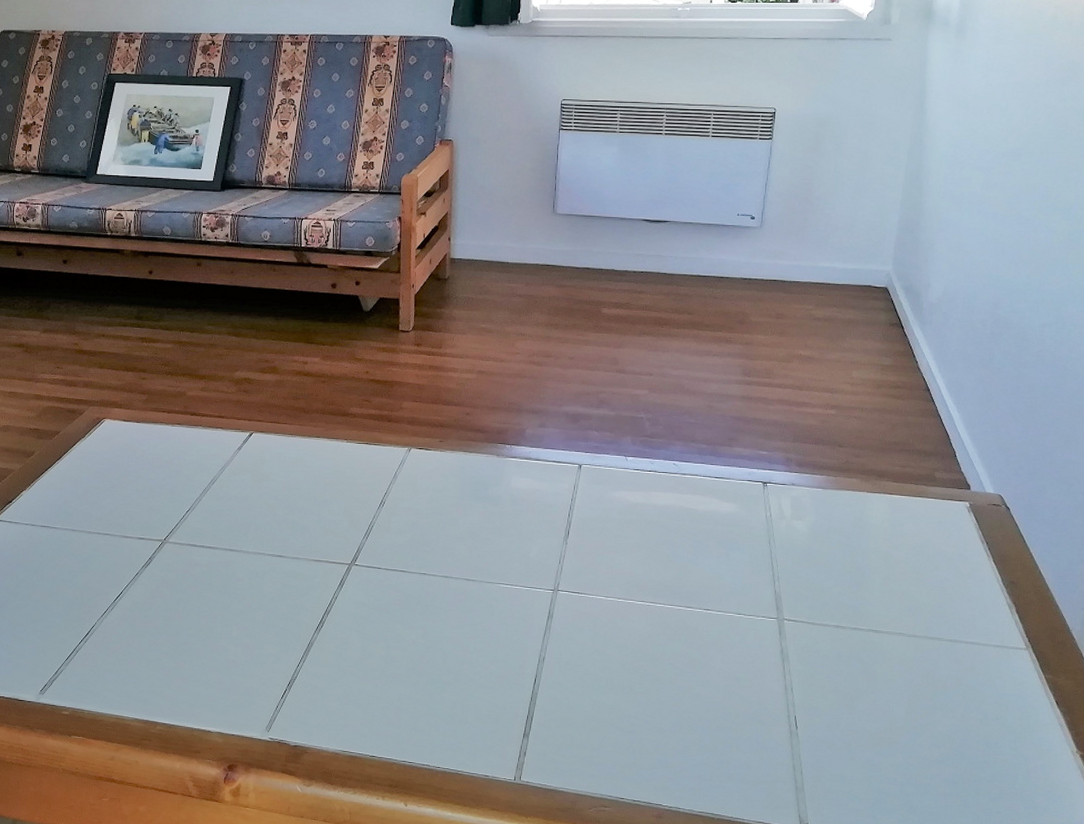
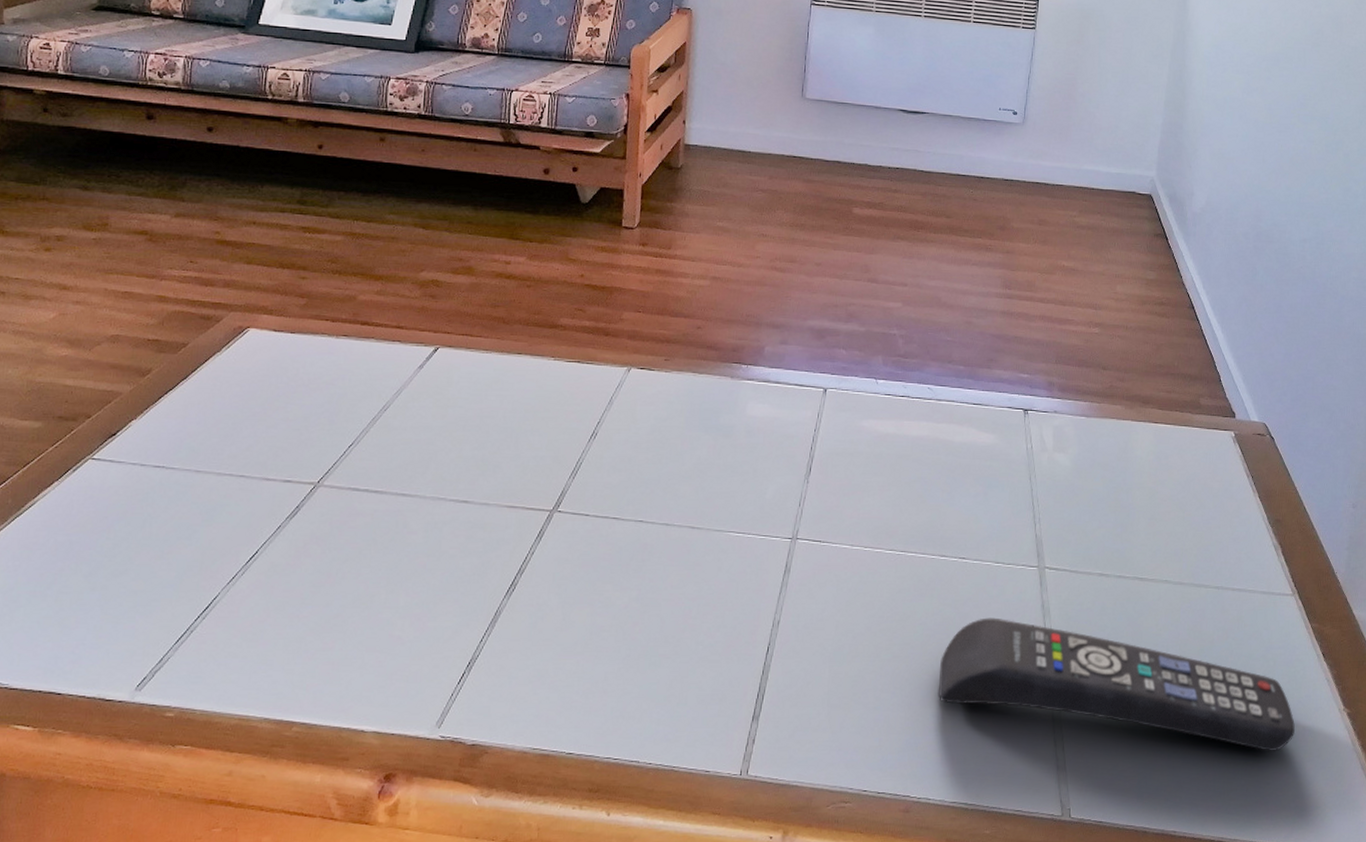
remote control: none [686,660,1027,785] -> present [938,617,1295,751]

